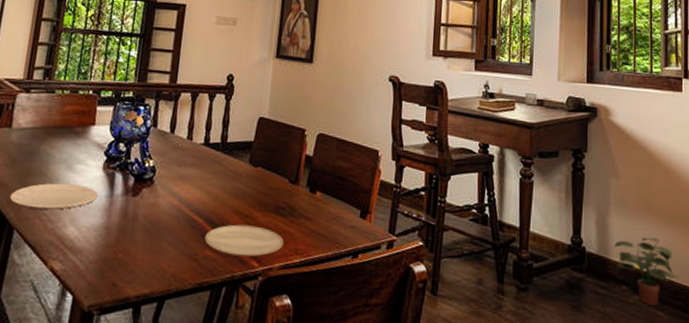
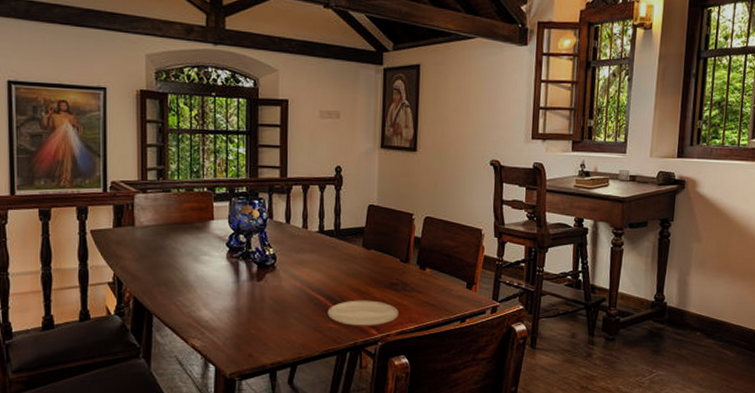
plate: present [9,183,98,210] -> none [144,273,225,296]
potted plant: present [613,237,679,307] -> none [691,291,746,347]

